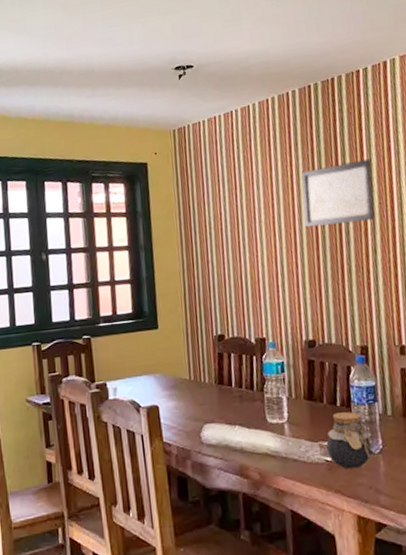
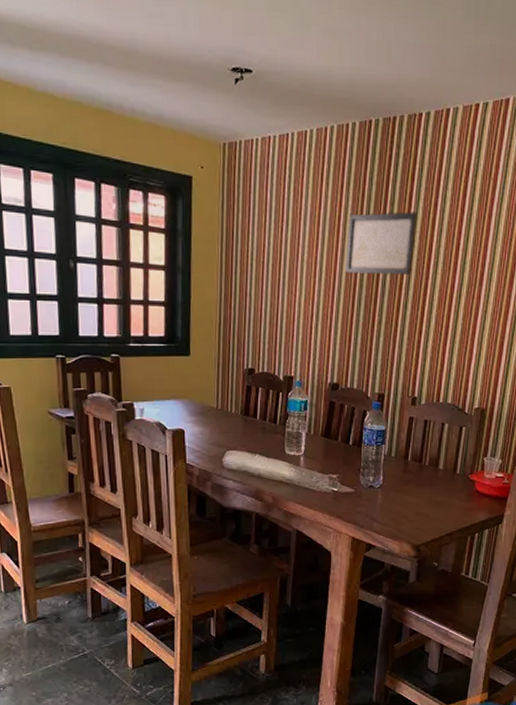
jar: present [326,412,373,469] -> none [335,451,374,499]

